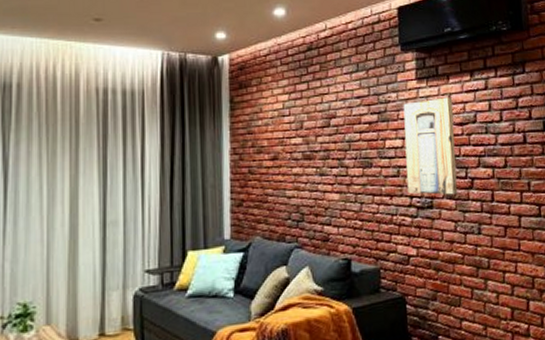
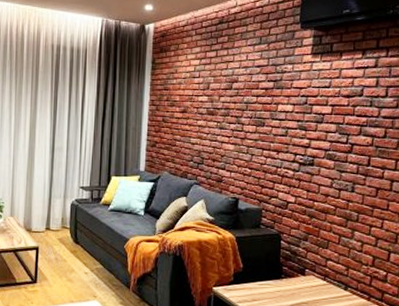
wall art: present [403,97,458,195] -> none [293,72,343,157]

